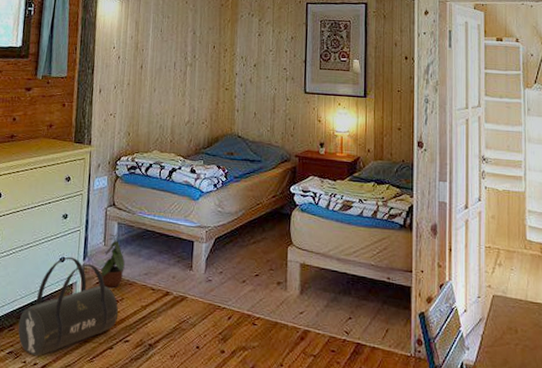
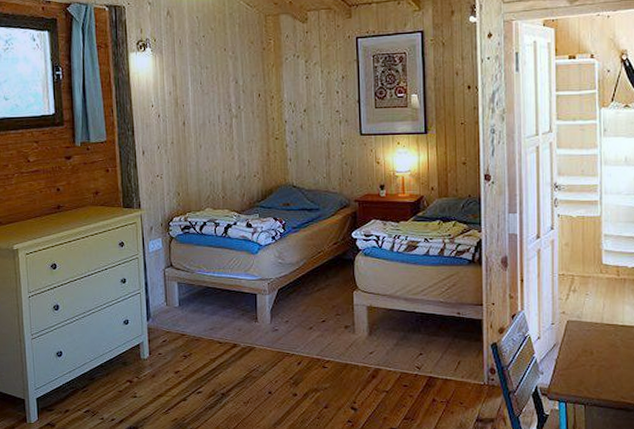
duffel bag: present [18,256,119,356] -> none [91,319,189,413]
potted plant: present [99,233,126,288] -> none [163,292,191,345]

